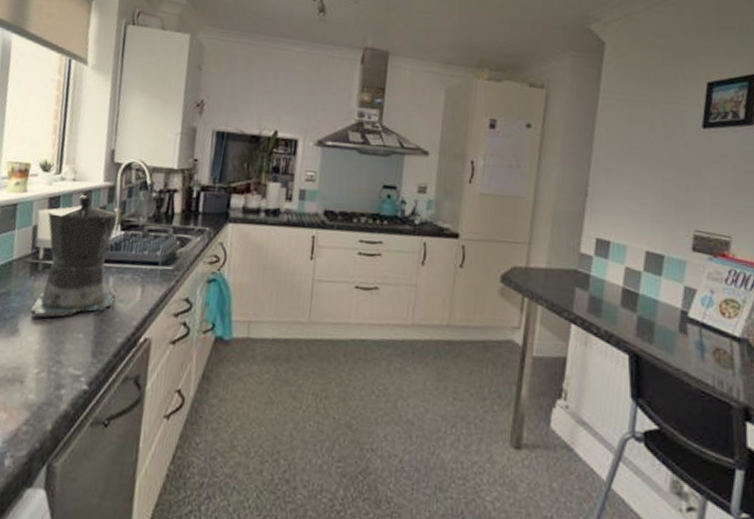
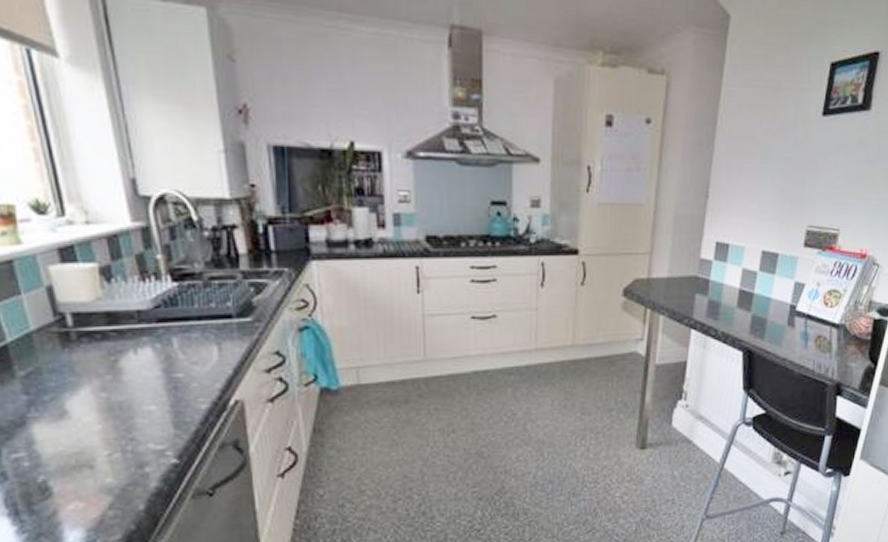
coffee maker: present [30,195,117,319] -> none [62,242,185,397]

